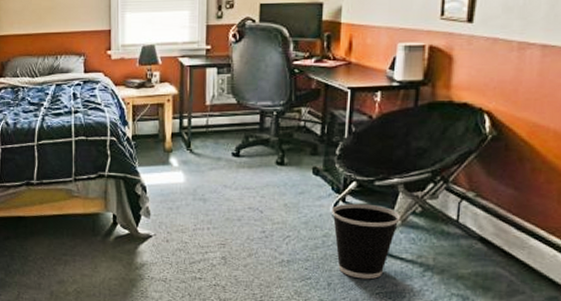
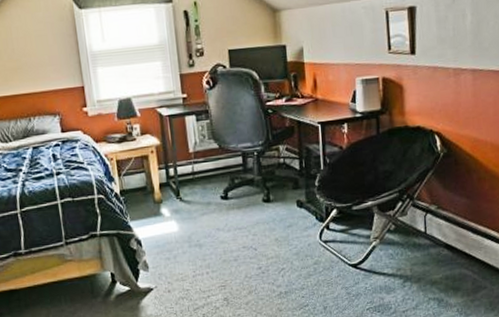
wastebasket: present [332,203,400,280] -> none [319,228,378,298]

